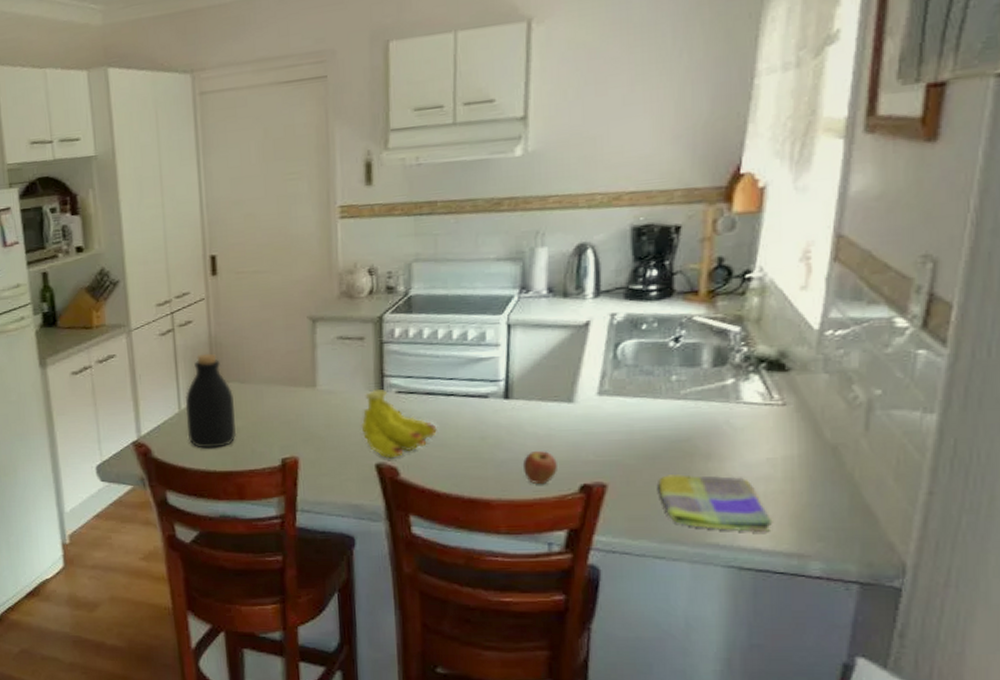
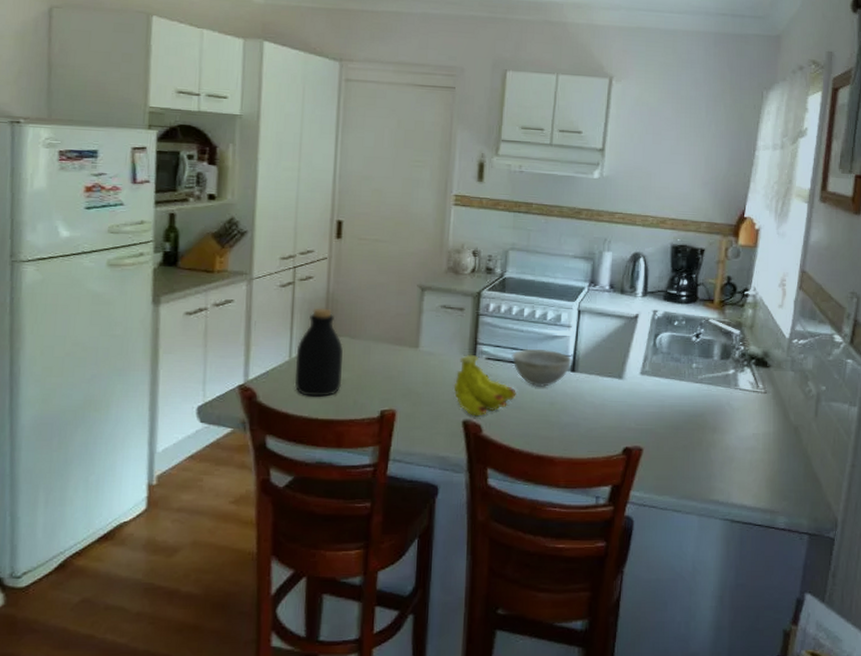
bowl: none [427,375,504,420] -> present [511,348,572,387]
fruit: present [522,451,557,485] -> none [581,418,607,446]
dish towel: present [658,474,773,533] -> none [679,443,755,493]

